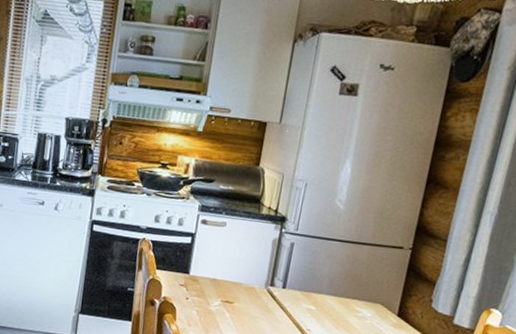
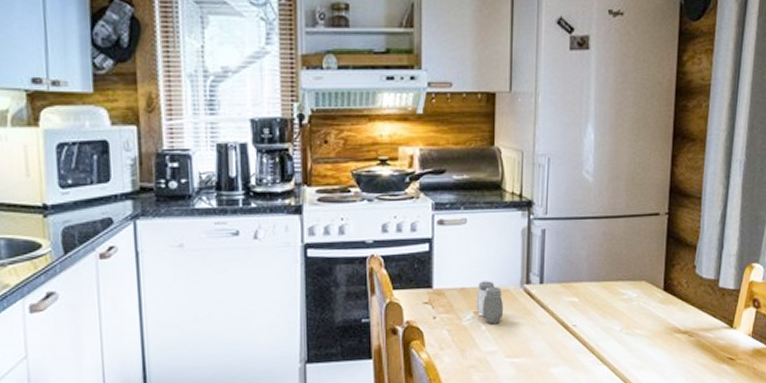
salt and pepper shaker: none [223,276,248,315] -> present [476,281,503,324]

